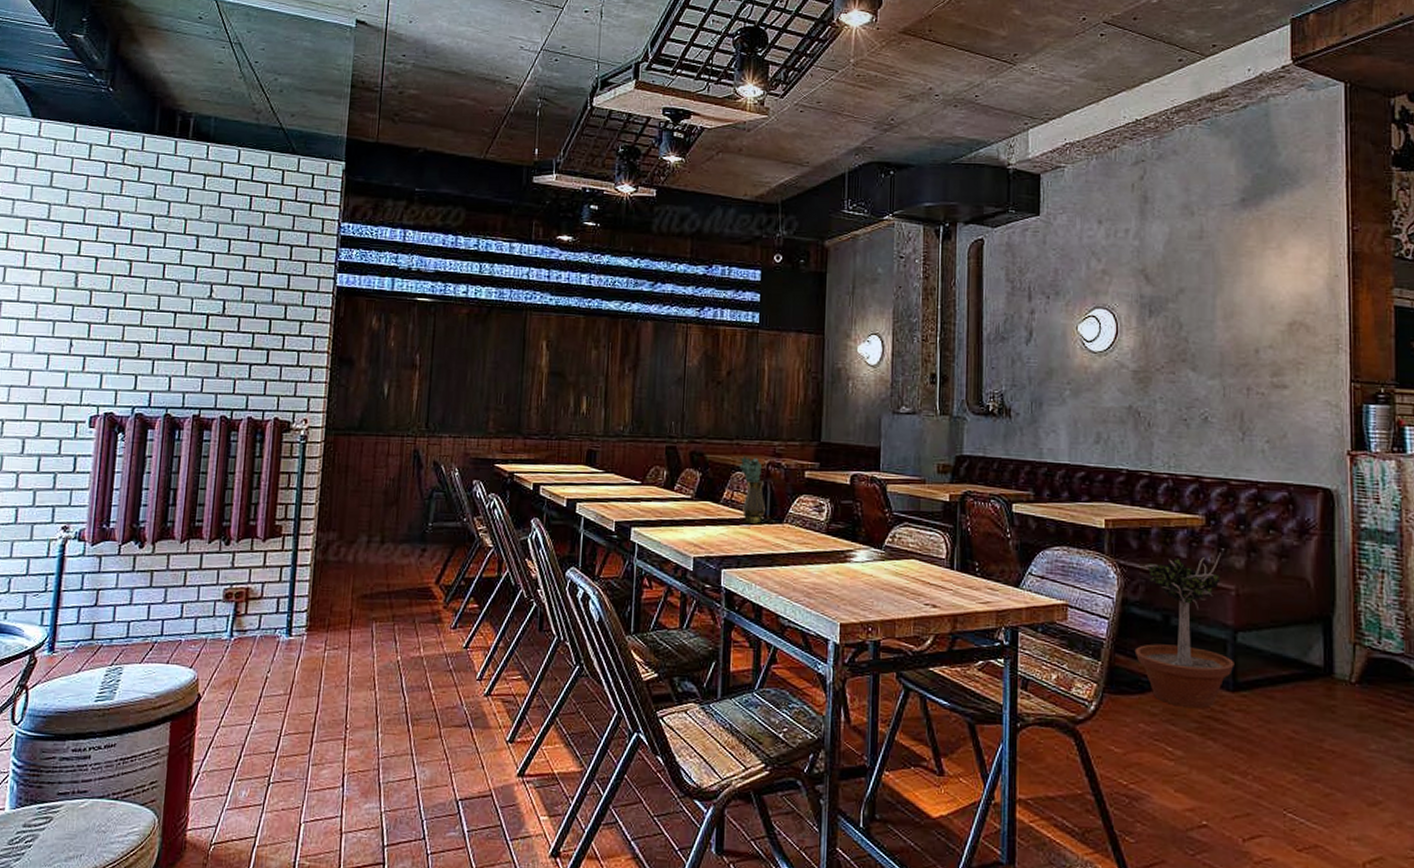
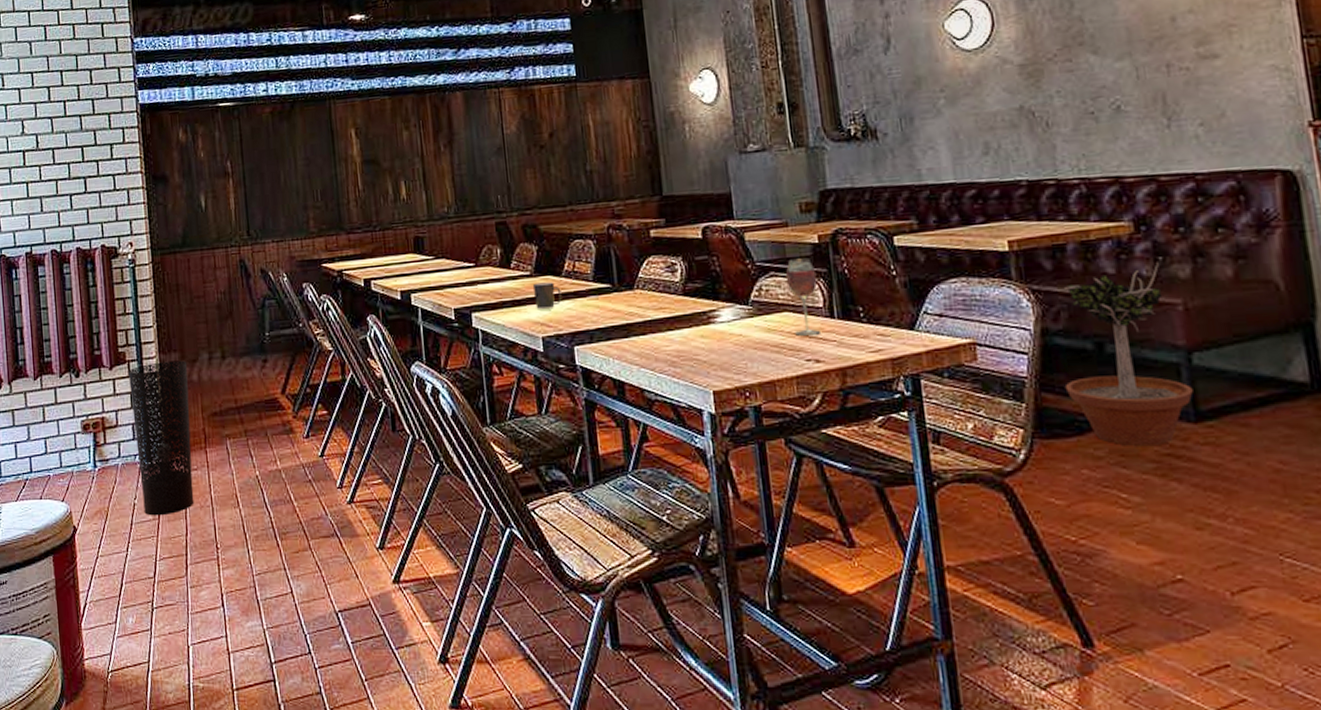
umbrella stand: none [276,539,345,691] -> present [128,360,194,516]
mug: none [691,507,717,533] -> present [532,282,562,310]
vase: present [739,454,765,524] -> none [577,220,613,294]
wineglass: none [917,513,944,584] -> present [785,258,820,337]

